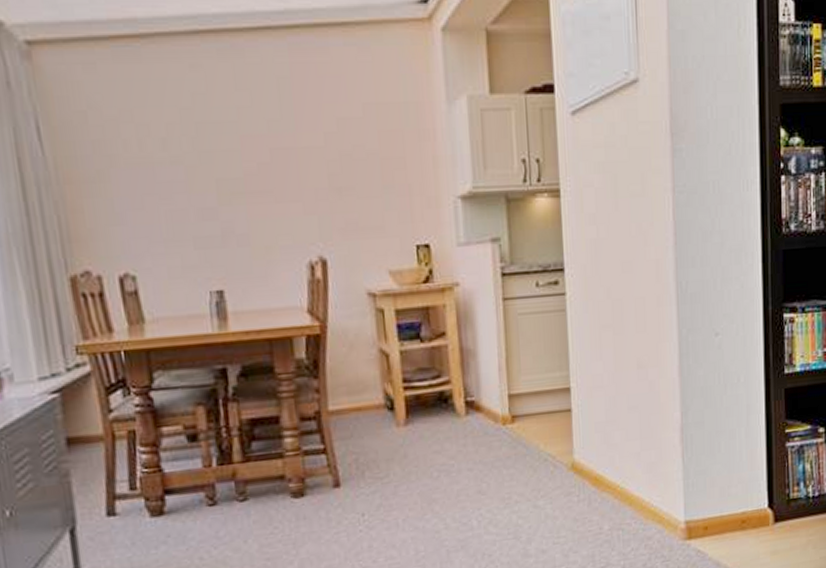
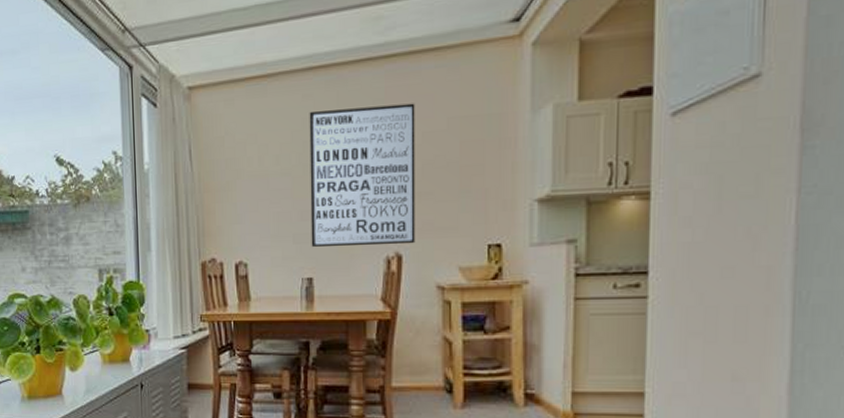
wall art: none [200,84,340,254] -> present [309,103,416,248]

